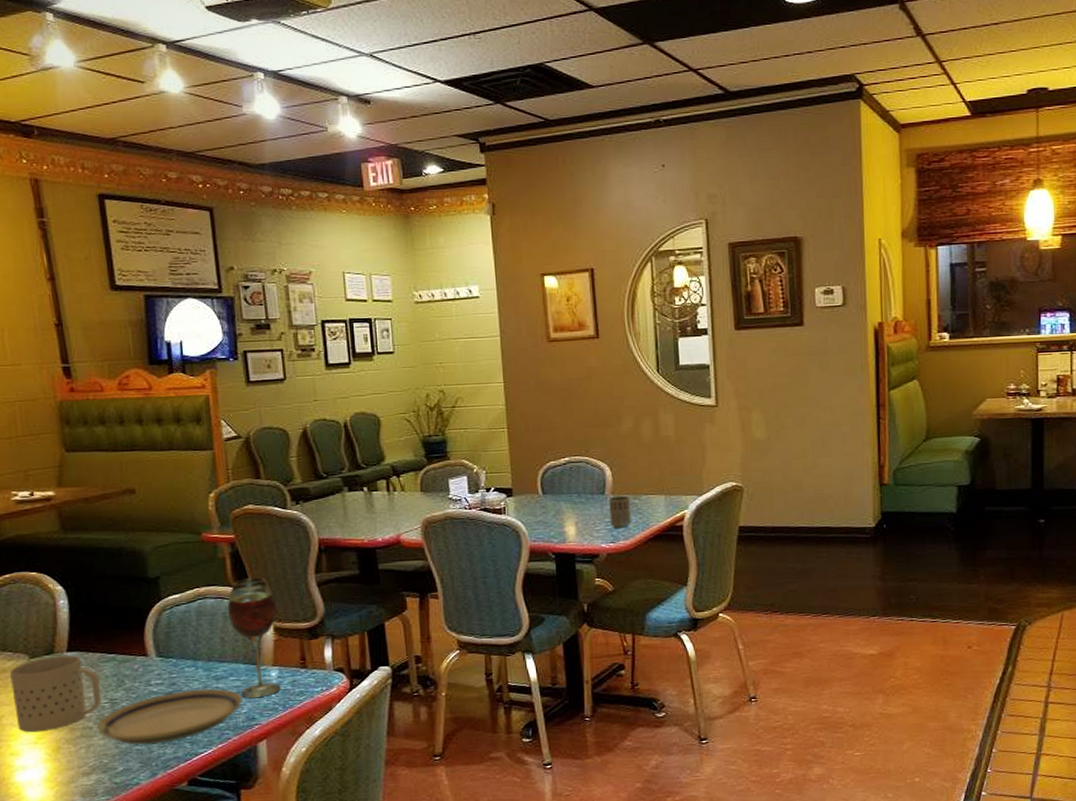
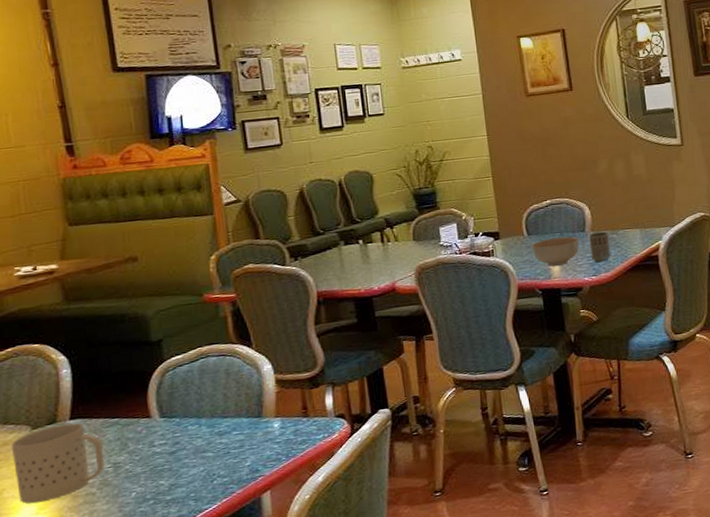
plate: present [97,688,242,745] -> none [100,443,246,507]
wineglass: present [227,577,281,699] -> none [229,332,284,451]
bowl: none [546,498,598,529] -> present [531,236,580,267]

